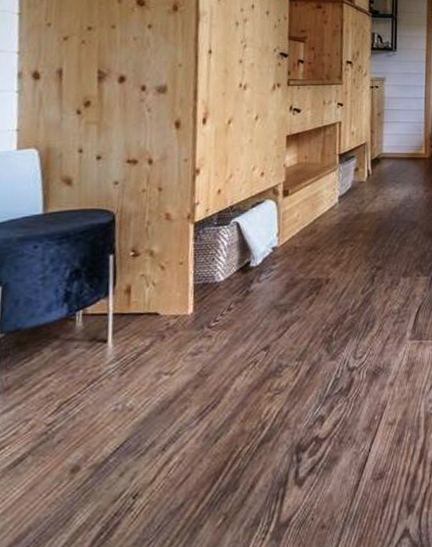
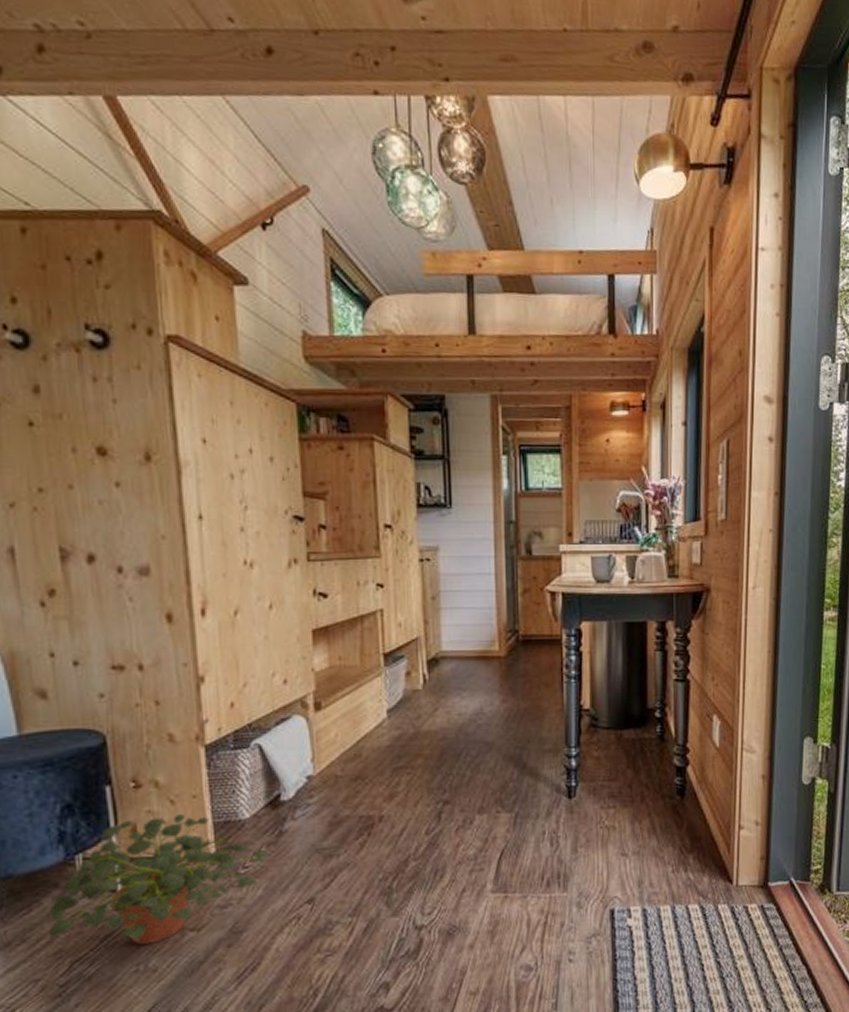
potted plant: none [45,277,237,387] -> present [50,814,270,945]

